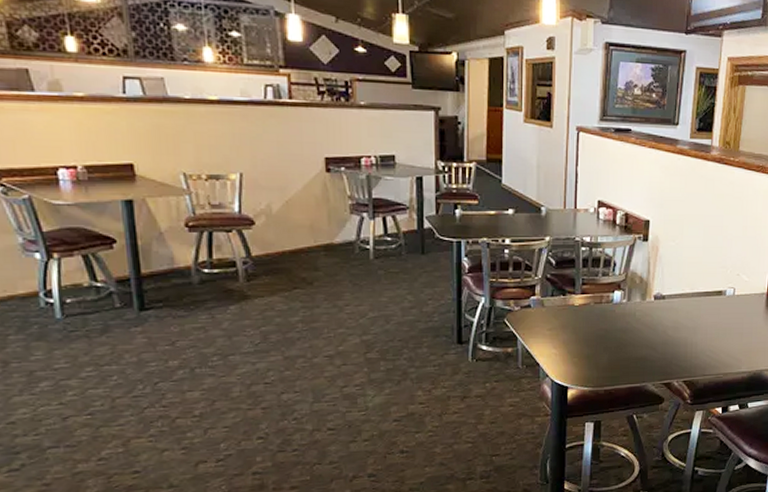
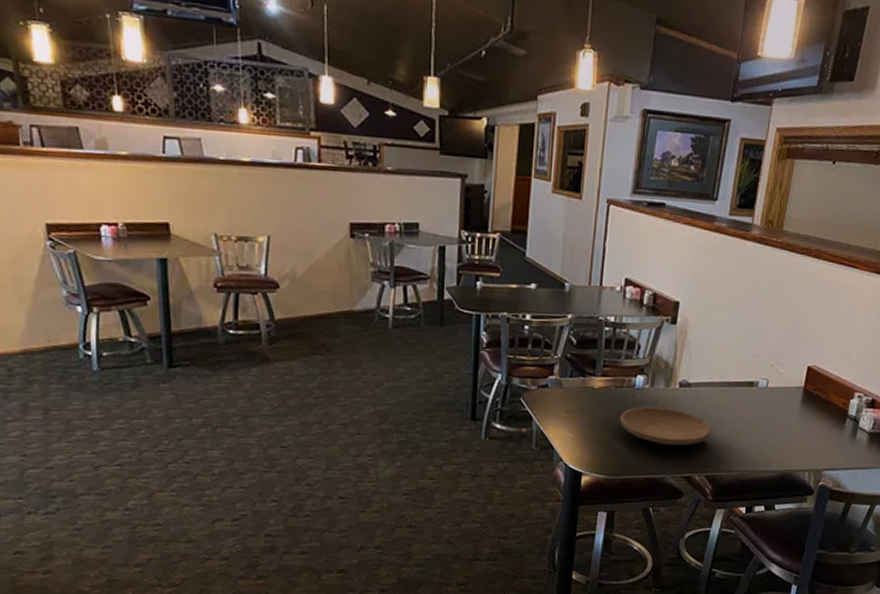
plate: none [601,320,687,356] -> present [620,407,712,446]

